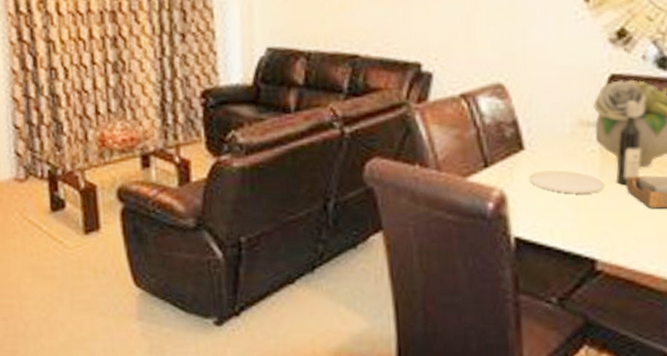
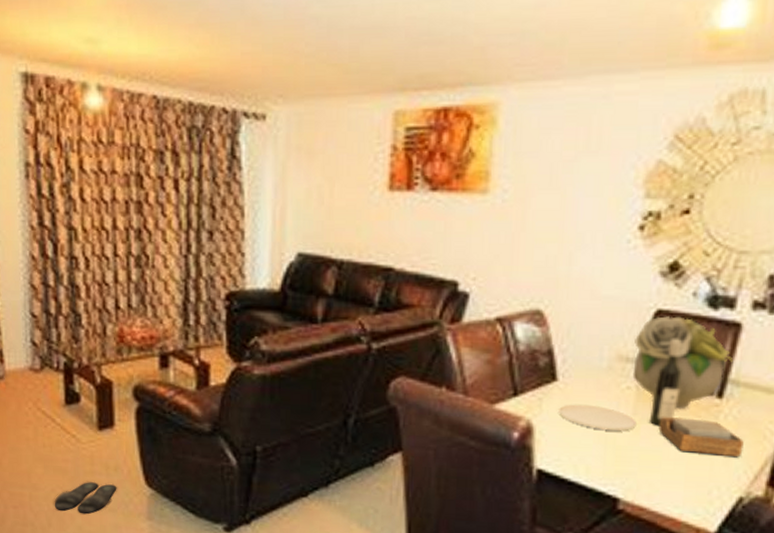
slippers: none [44,286,106,320] -> present [54,481,117,515]

